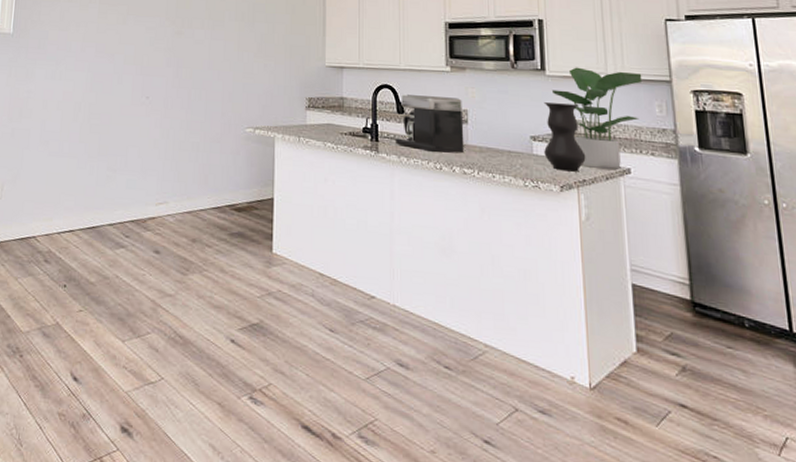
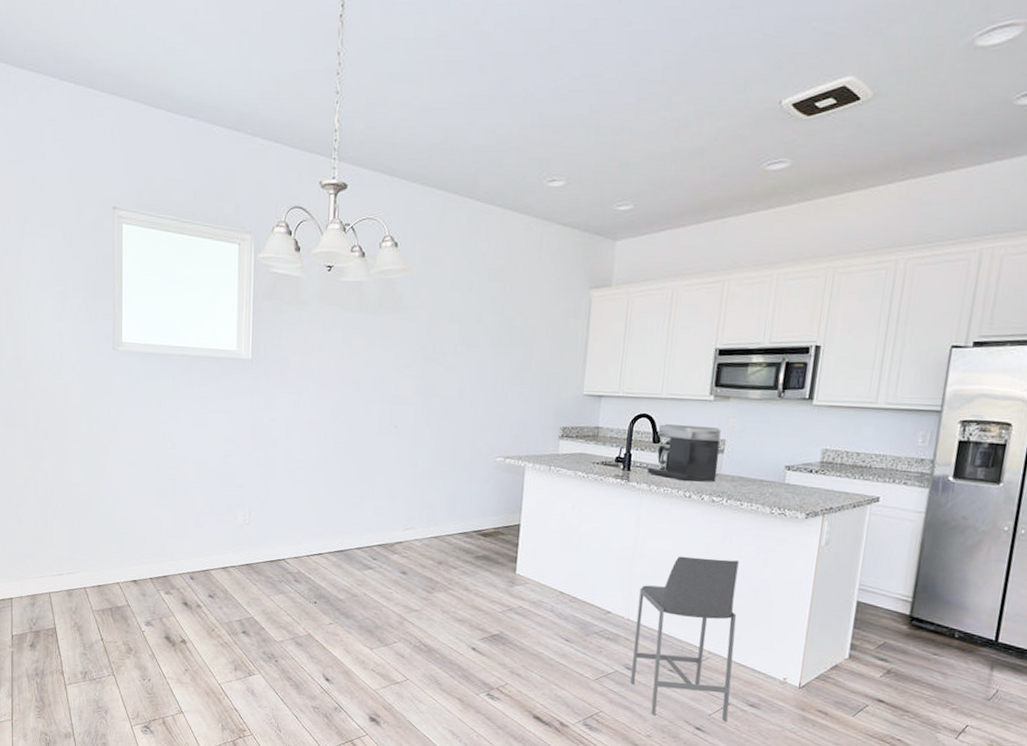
bar stool: none [402,232,518,434] -> present [630,556,739,722]
vase: present [543,102,586,172] -> none [796,432,841,500]
potted plant: present [551,67,642,171] -> none [815,396,913,499]

